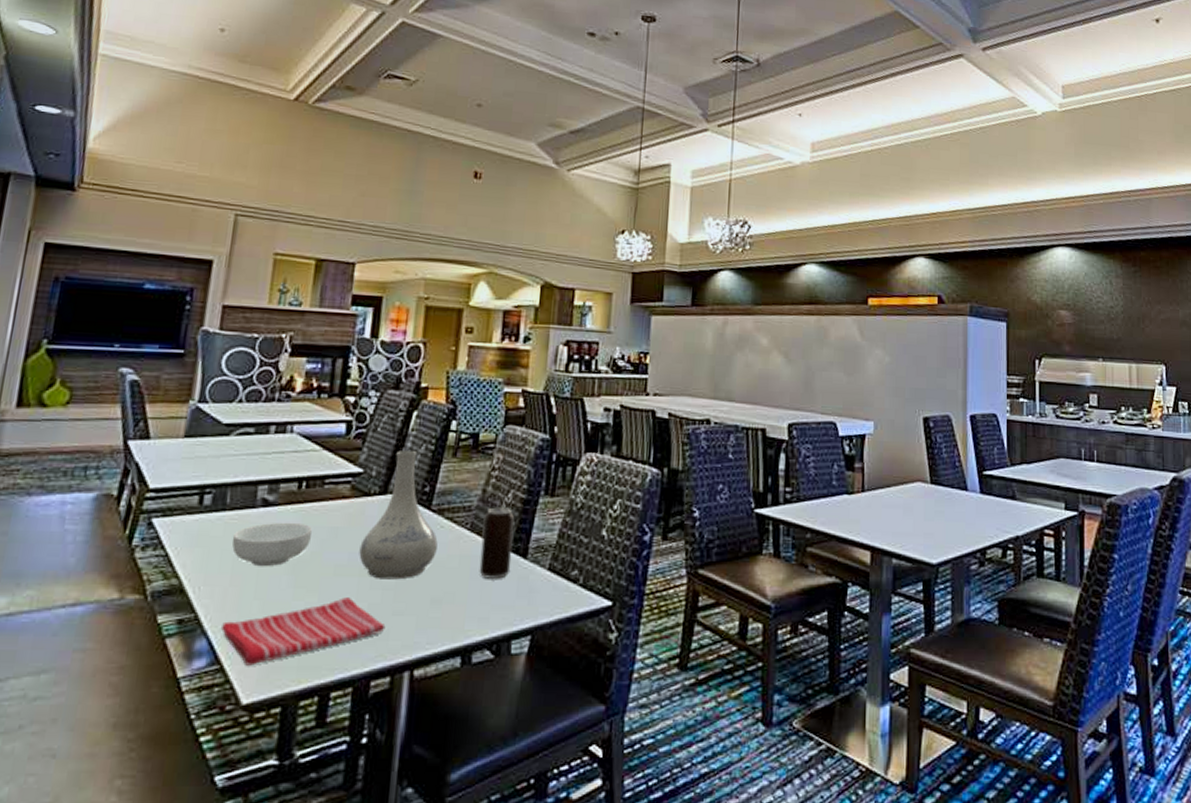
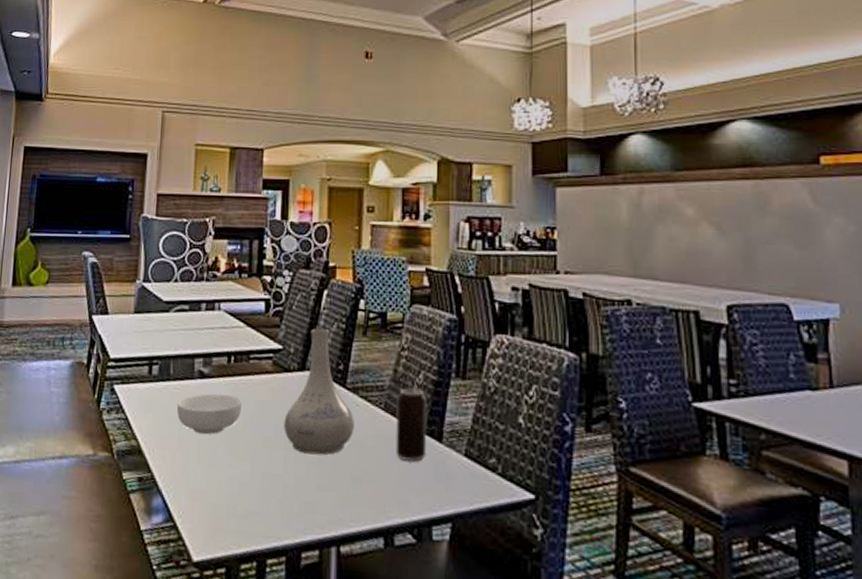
dish towel: present [220,597,386,666] -> none [172,469,312,526]

